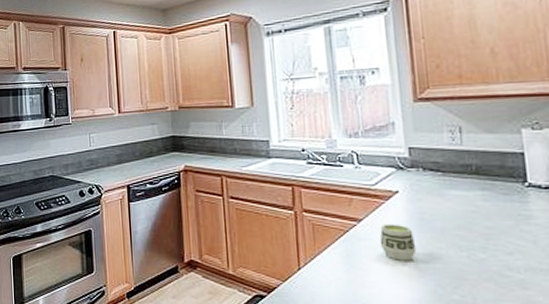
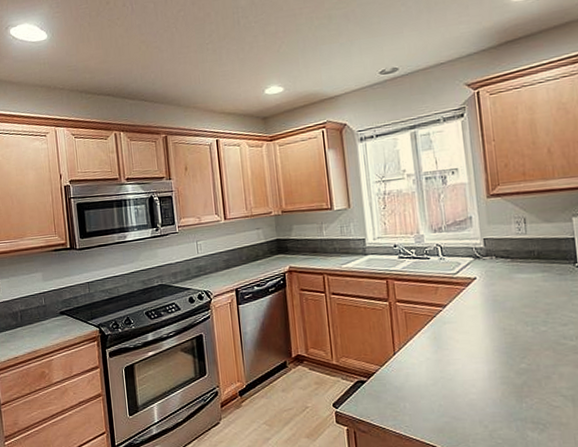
cup: present [379,223,417,261] -> none [461,306,492,339]

